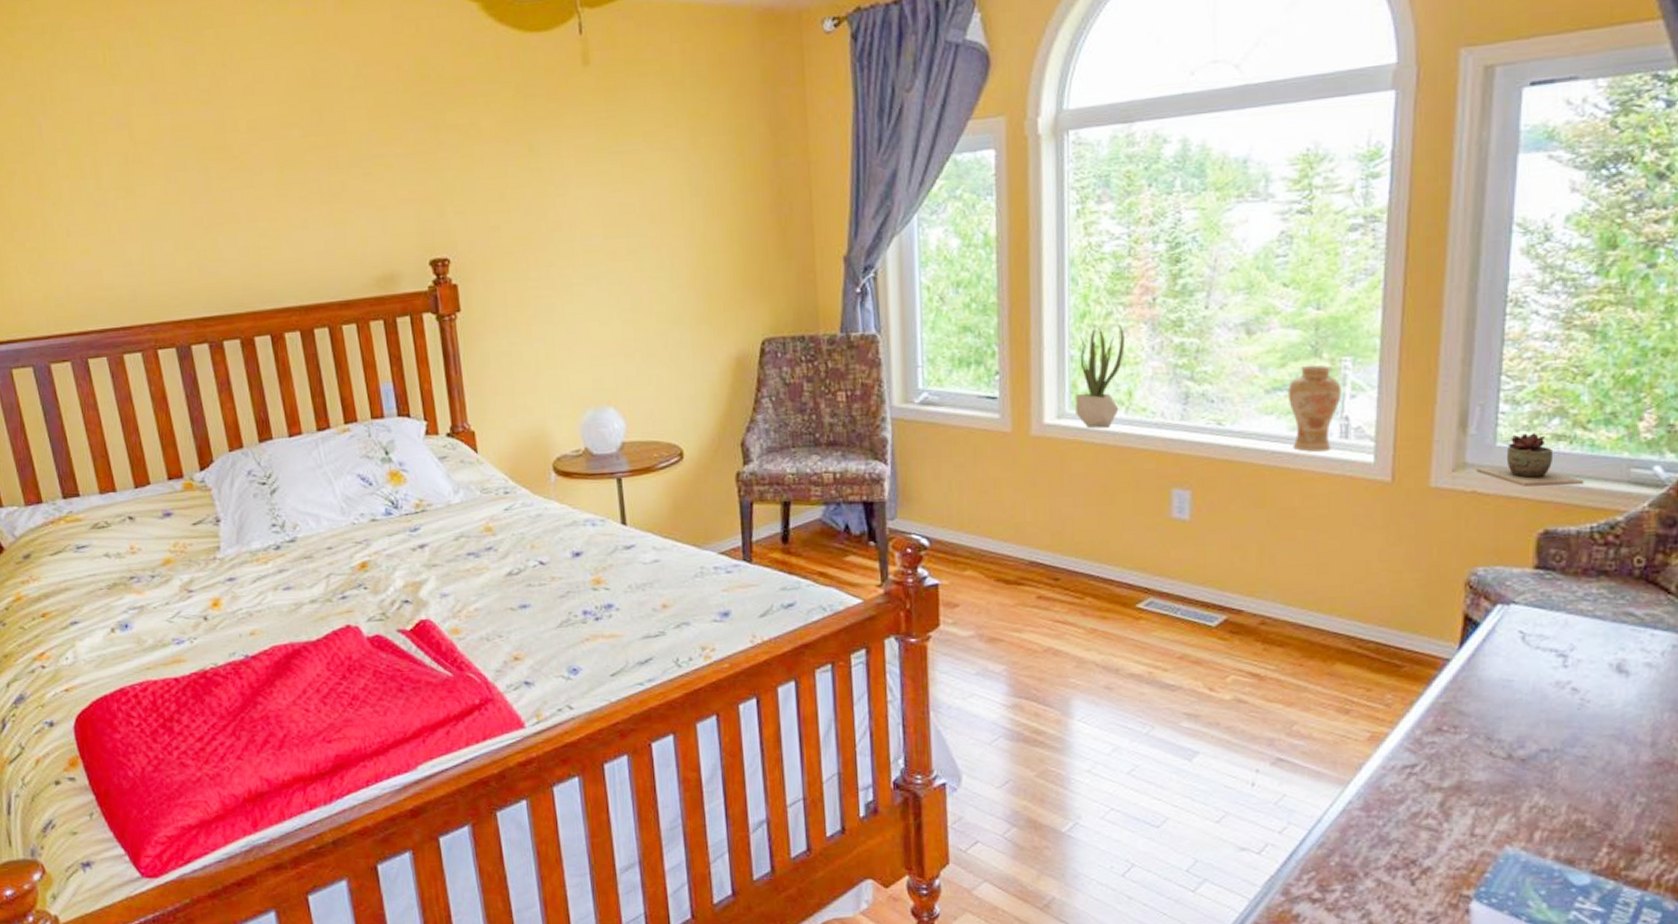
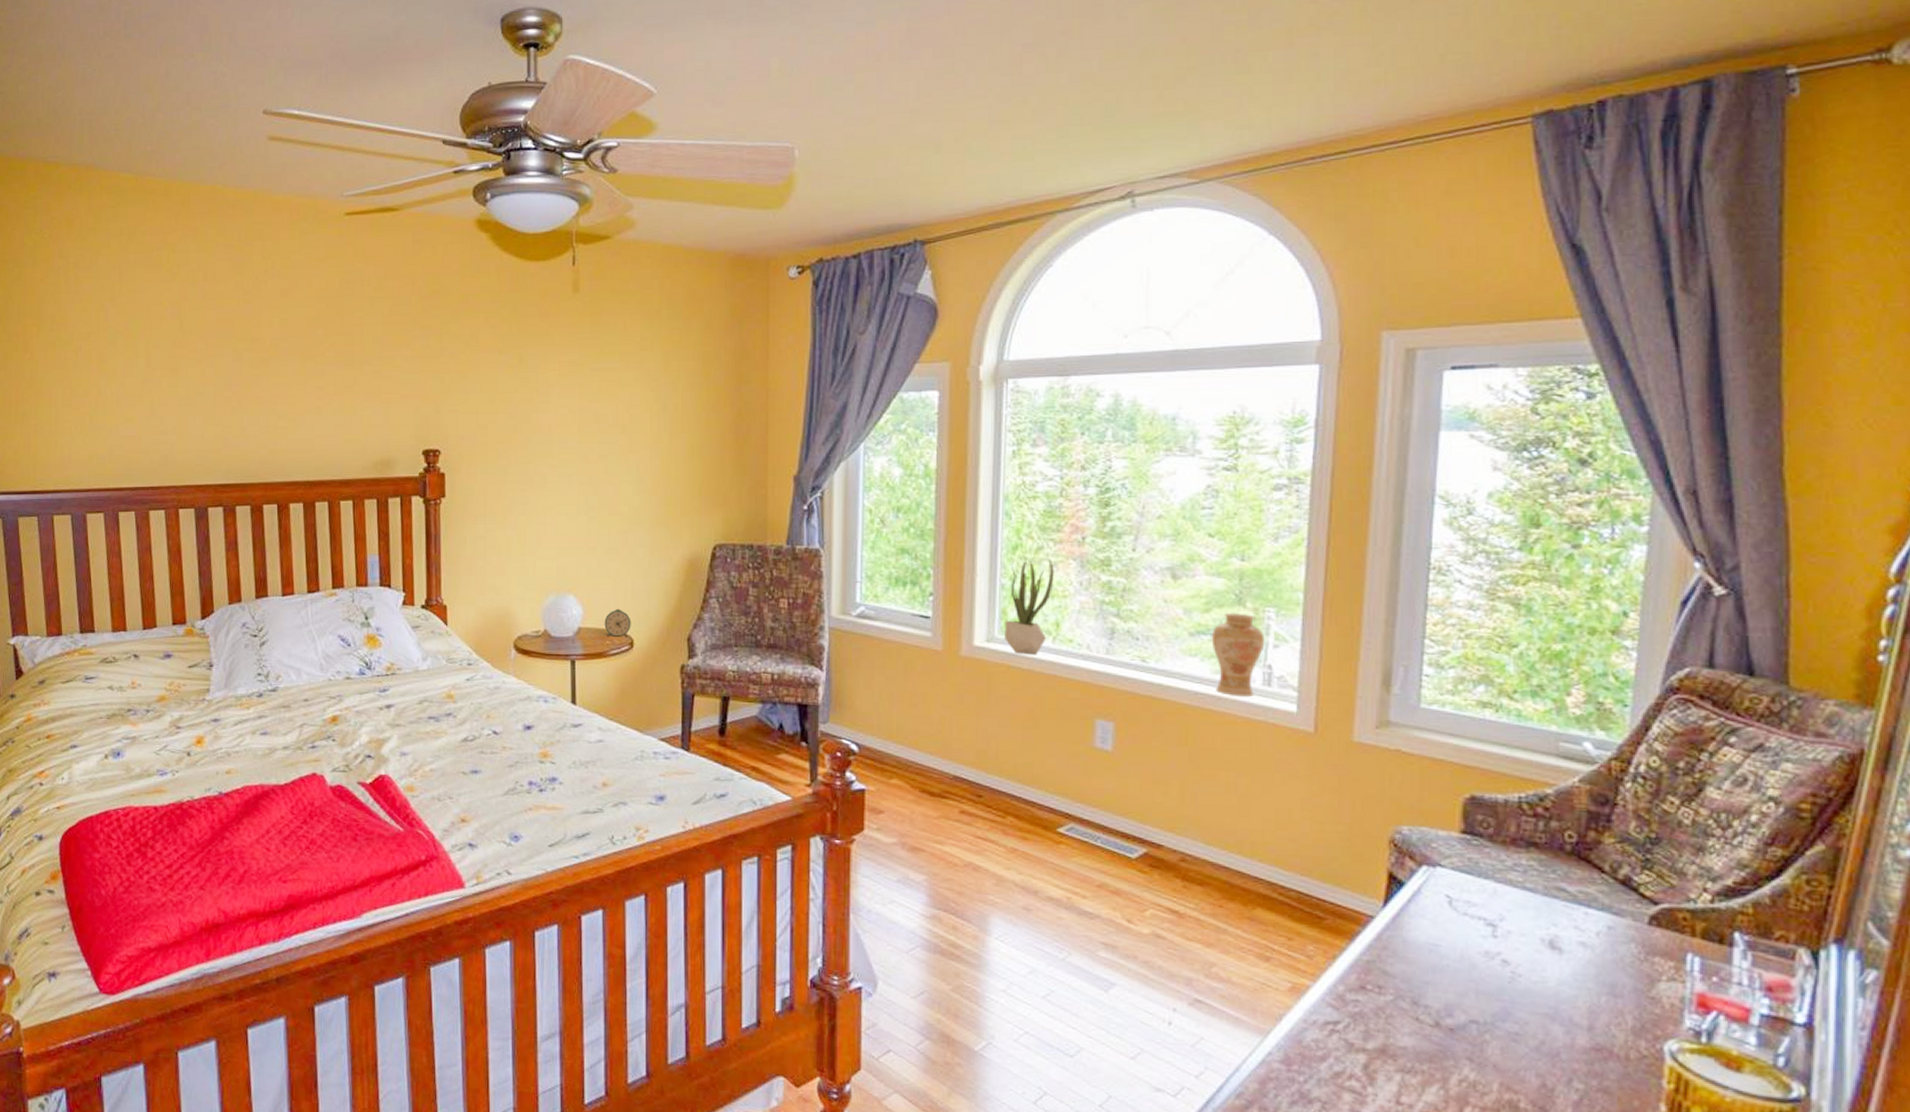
alarm clock: none [649,417,679,450] -> present [604,608,631,638]
succulent plant: present [1476,433,1584,487] -> none [1400,697,1511,754]

